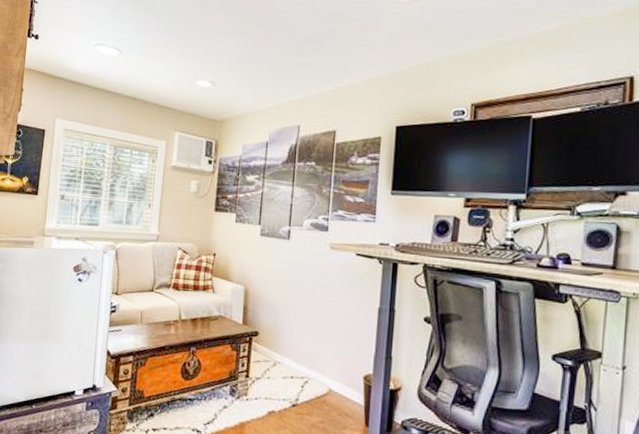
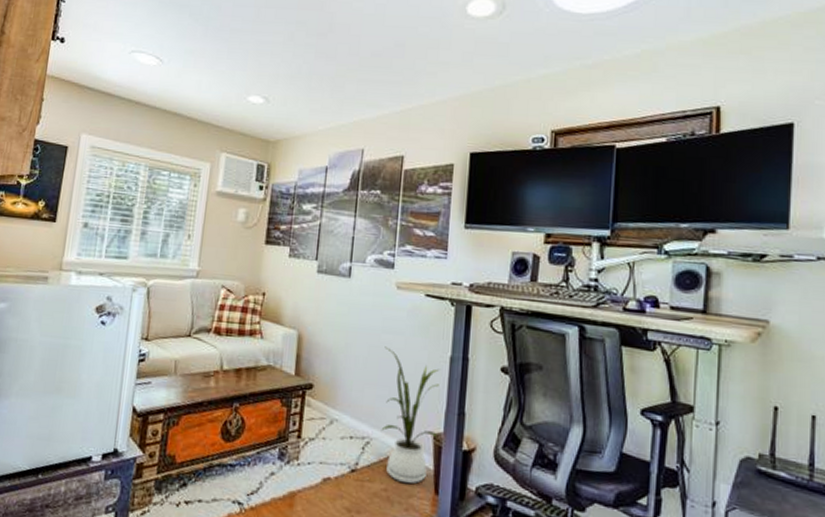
house plant: none [318,299,370,417] -> present [381,346,440,484]

